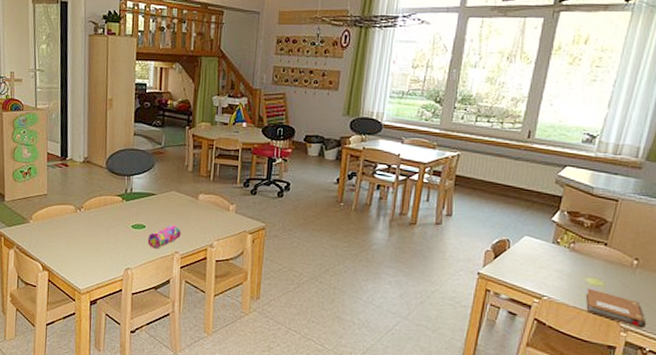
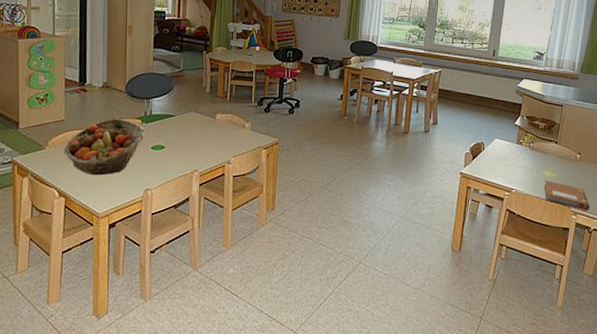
fruit basket: none [46,195,125,252] -> present [63,119,145,176]
pencil case: present [147,225,181,249] -> none [167,144,200,168]

